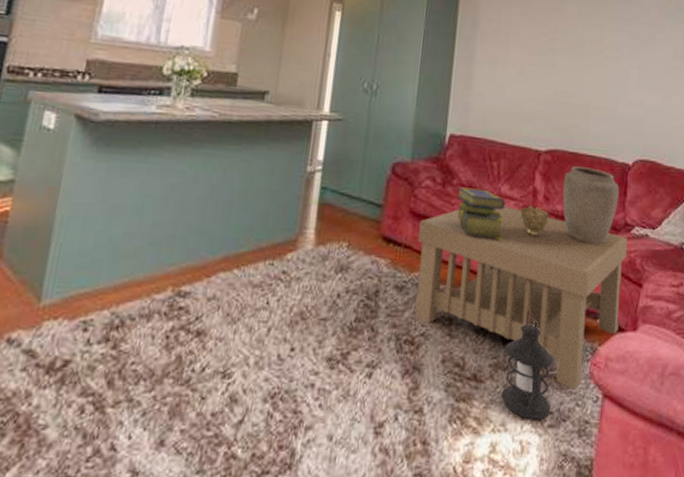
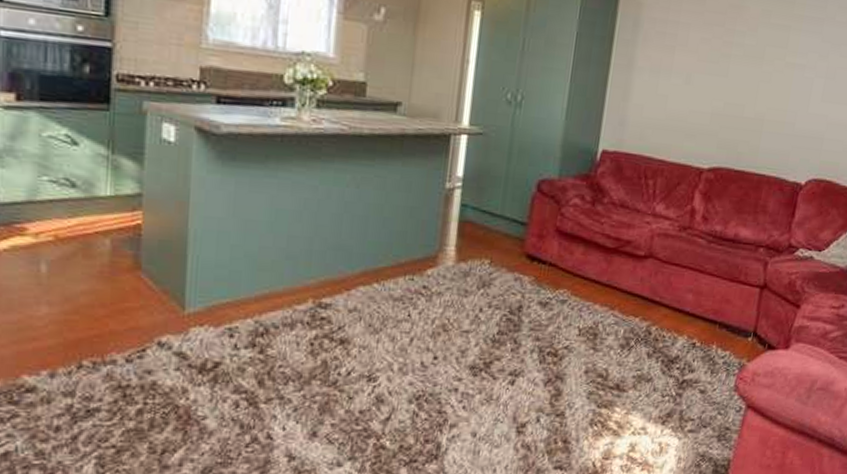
coffee table: present [414,206,628,391] -> none [558,226,790,402]
stack of books: present [457,187,506,241] -> none [607,206,660,260]
lantern: present [501,310,555,420] -> none [642,328,700,426]
decorative bowl: present [520,205,549,237] -> none [675,225,707,257]
vase: present [562,166,619,245] -> none [722,185,787,266]

